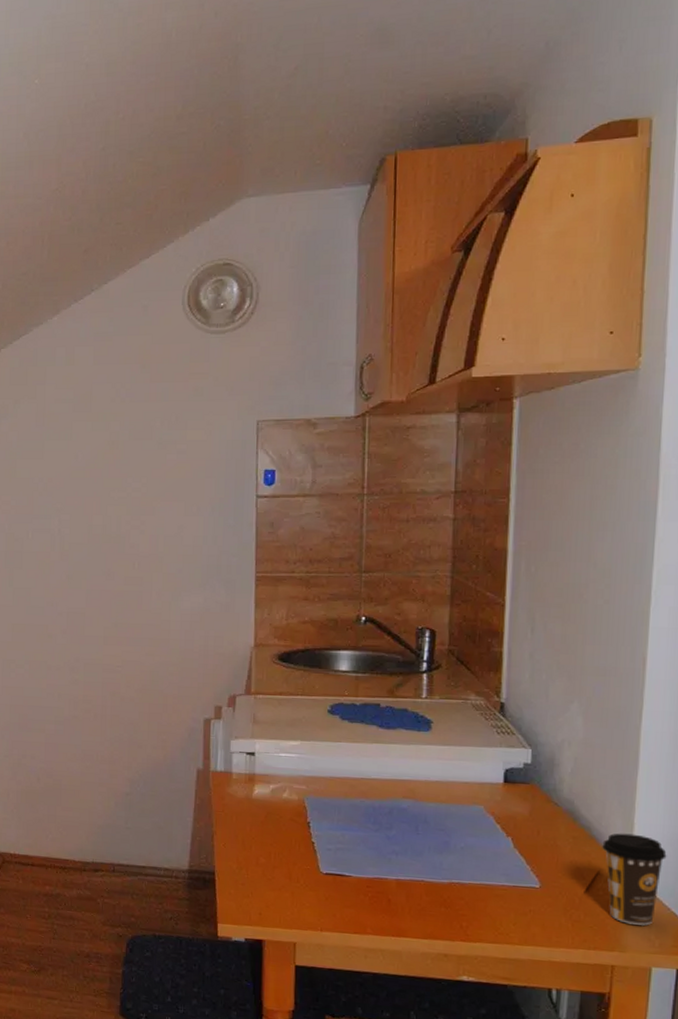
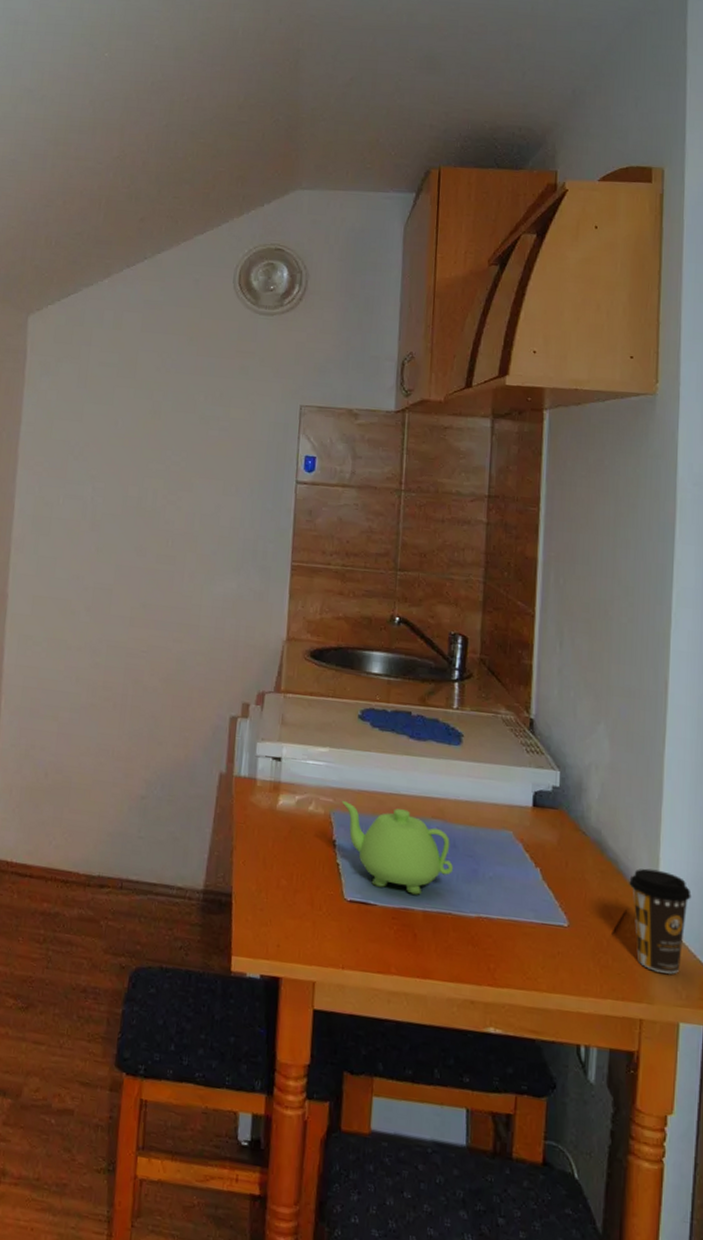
teapot: none [314,786,425,866] -> present [341,800,453,895]

